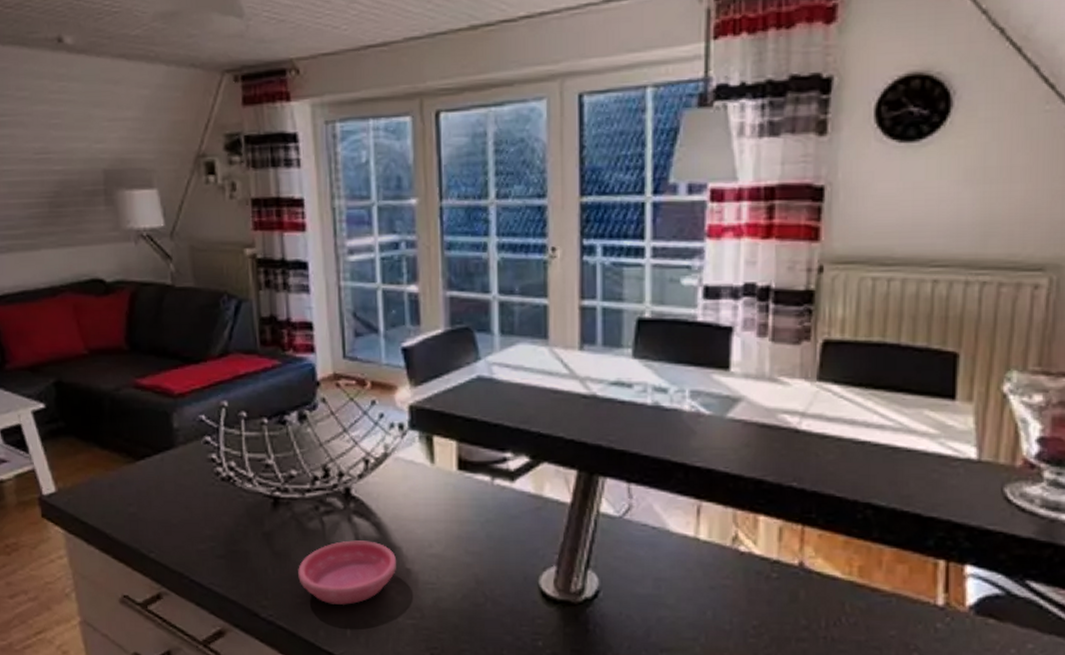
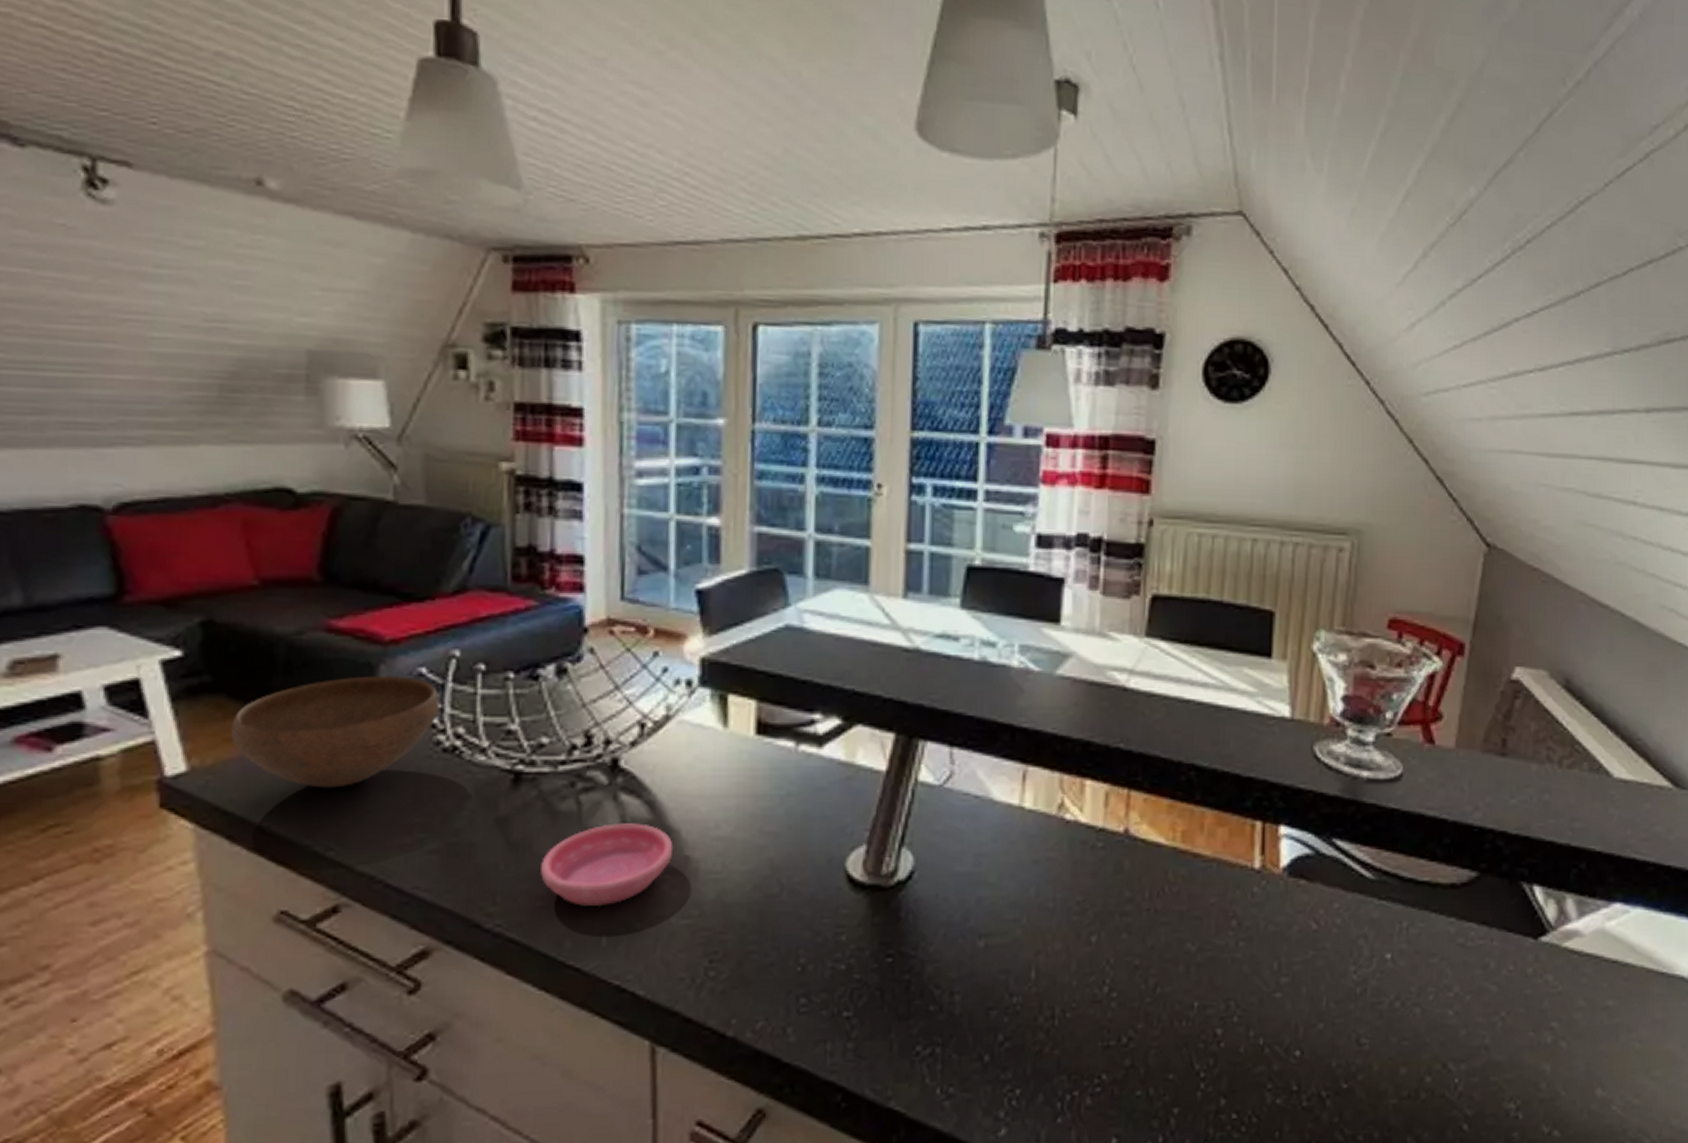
bowl: none [80,422,217,507] -> present [231,676,440,788]

